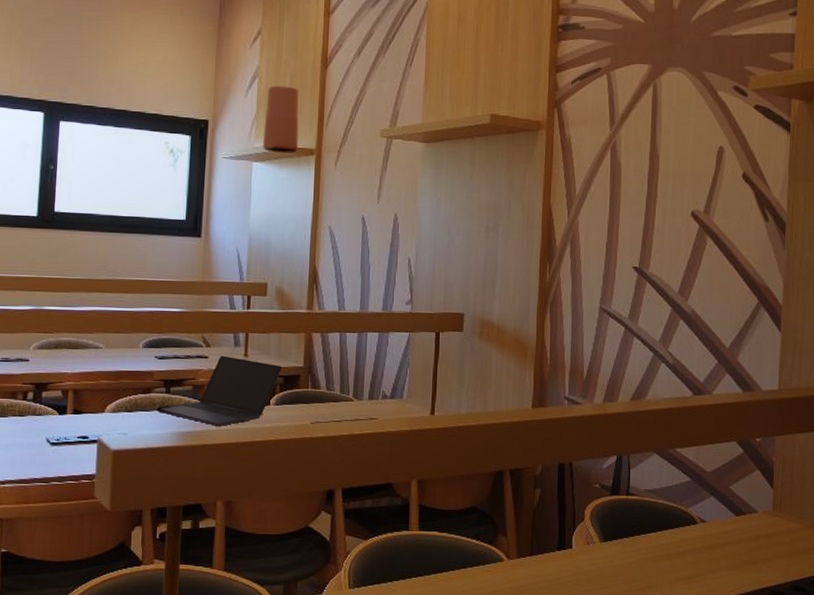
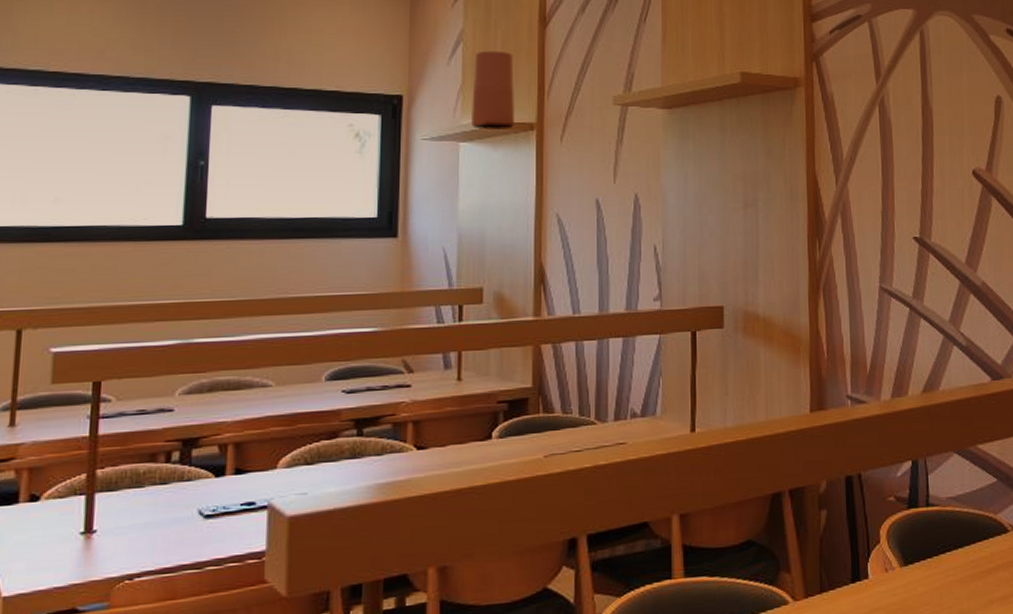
laptop: present [157,355,283,426] -> none [346,381,506,472]

